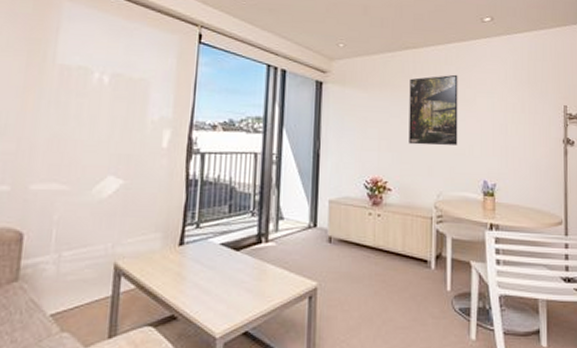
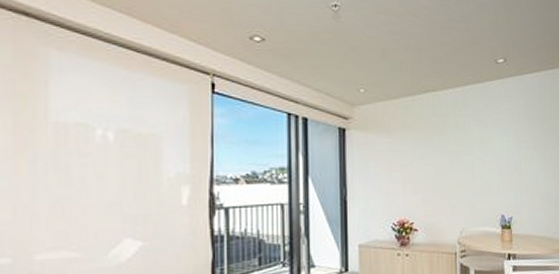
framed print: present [409,74,458,146] -> none [430,115,477,186]

